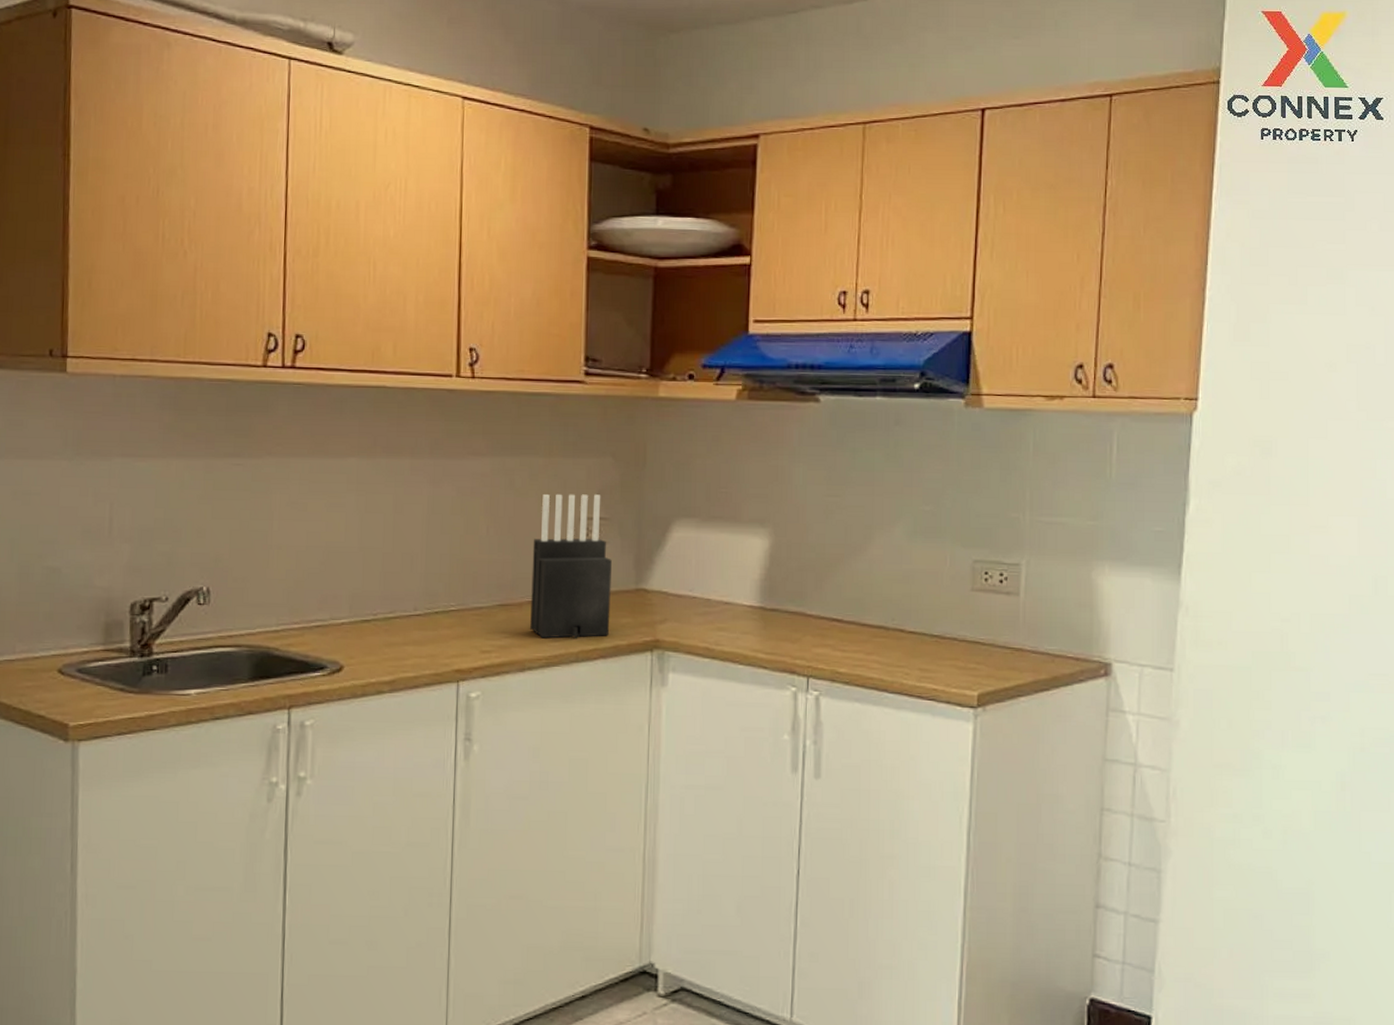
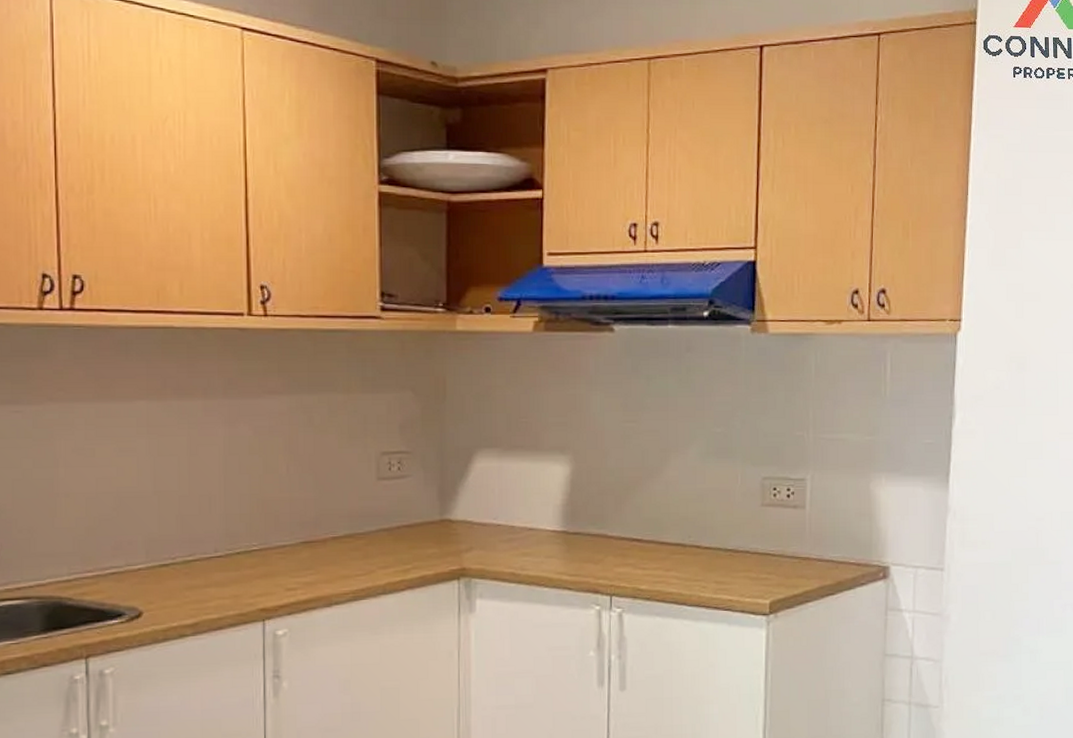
knife block: present [530,494,612,639] -> none [335,429,416,573]

